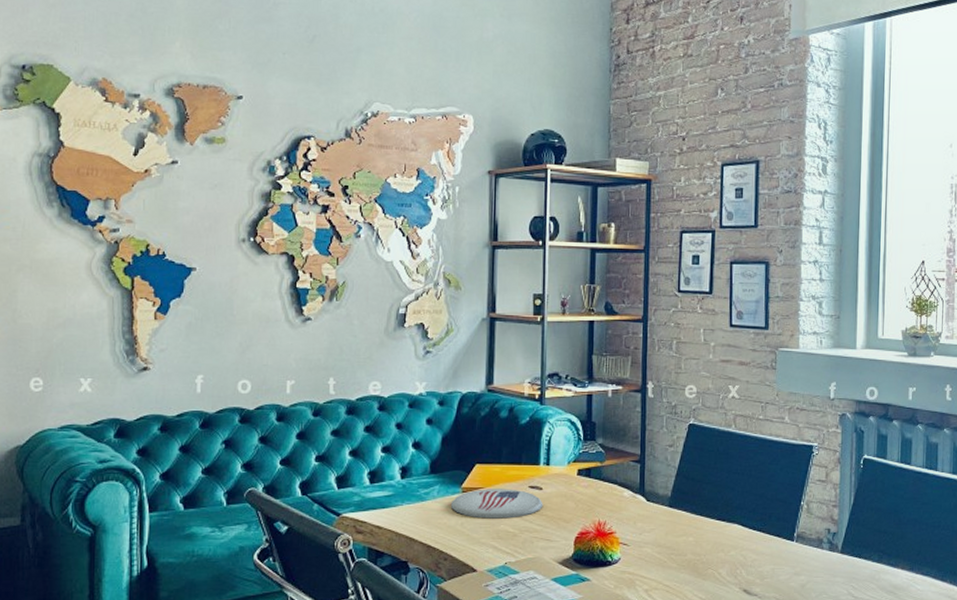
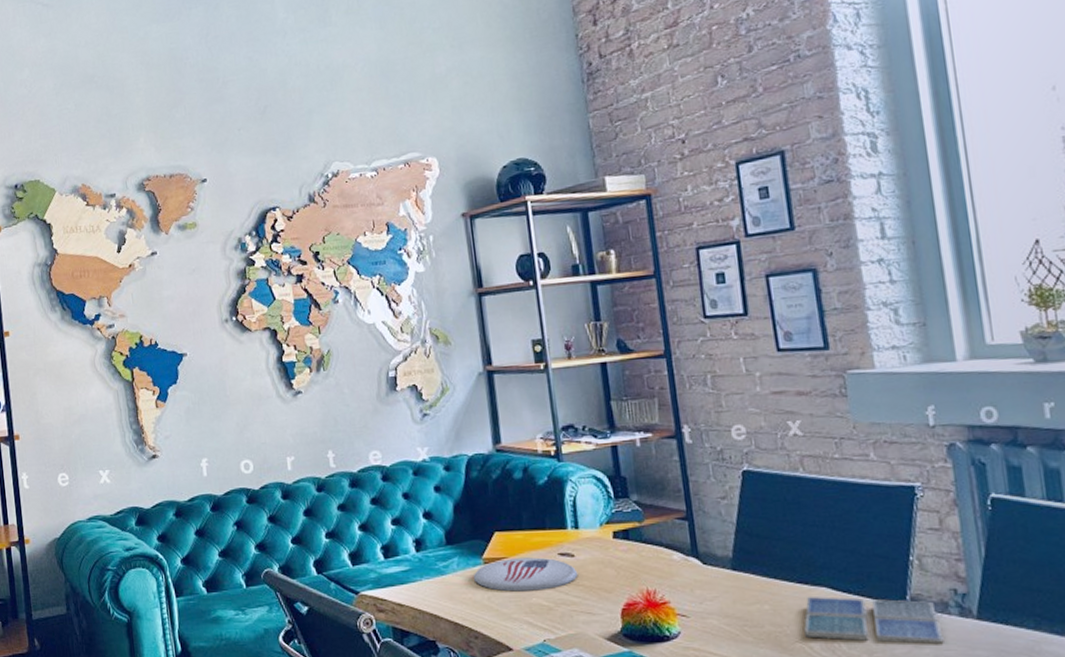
drink coaster: none [716,532,816,573] -> present [804,597,944,645]

